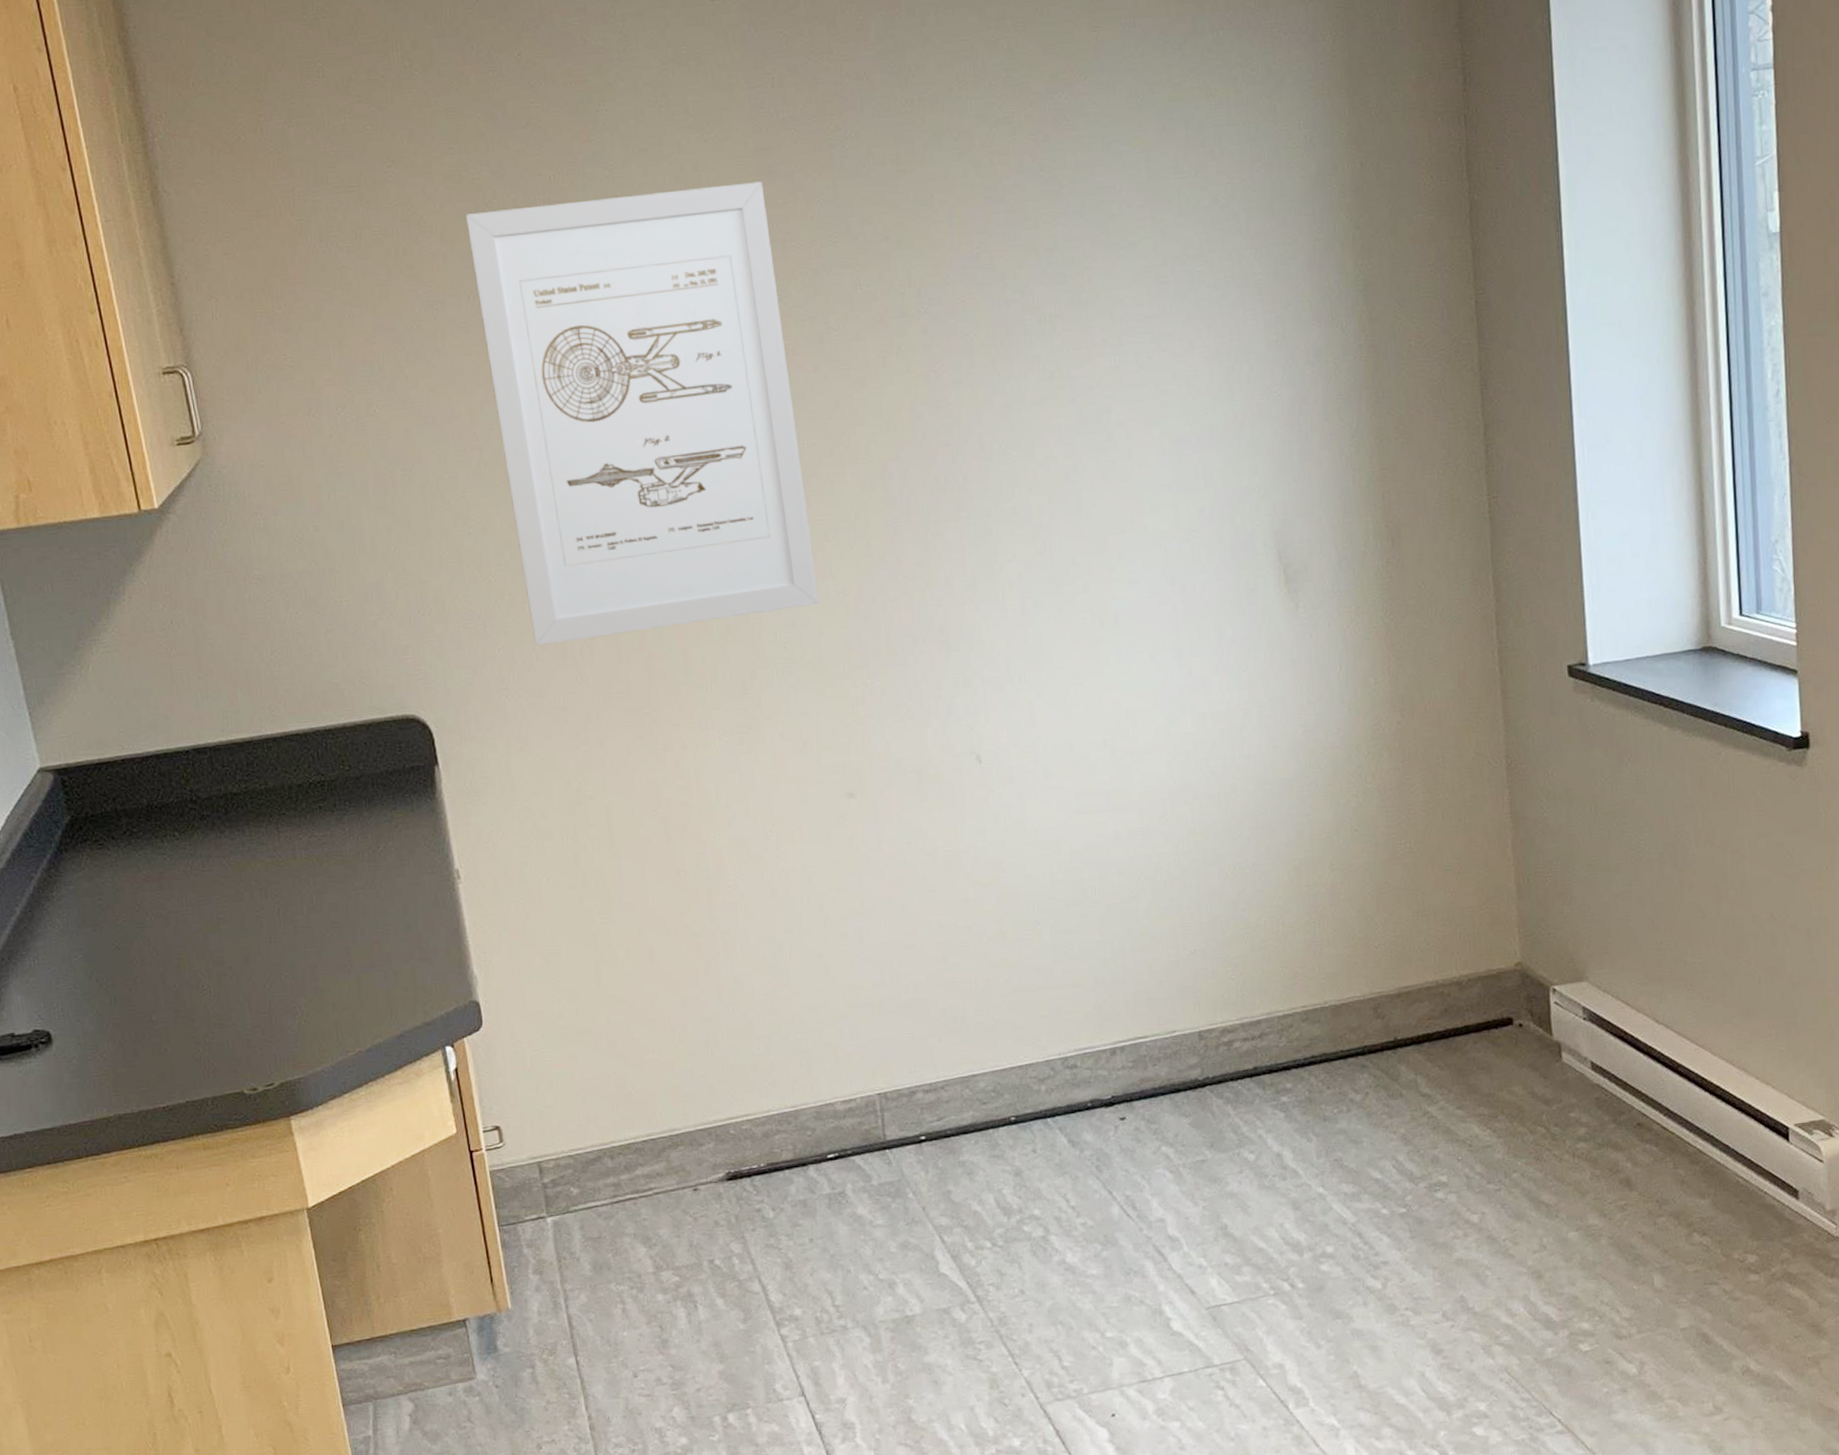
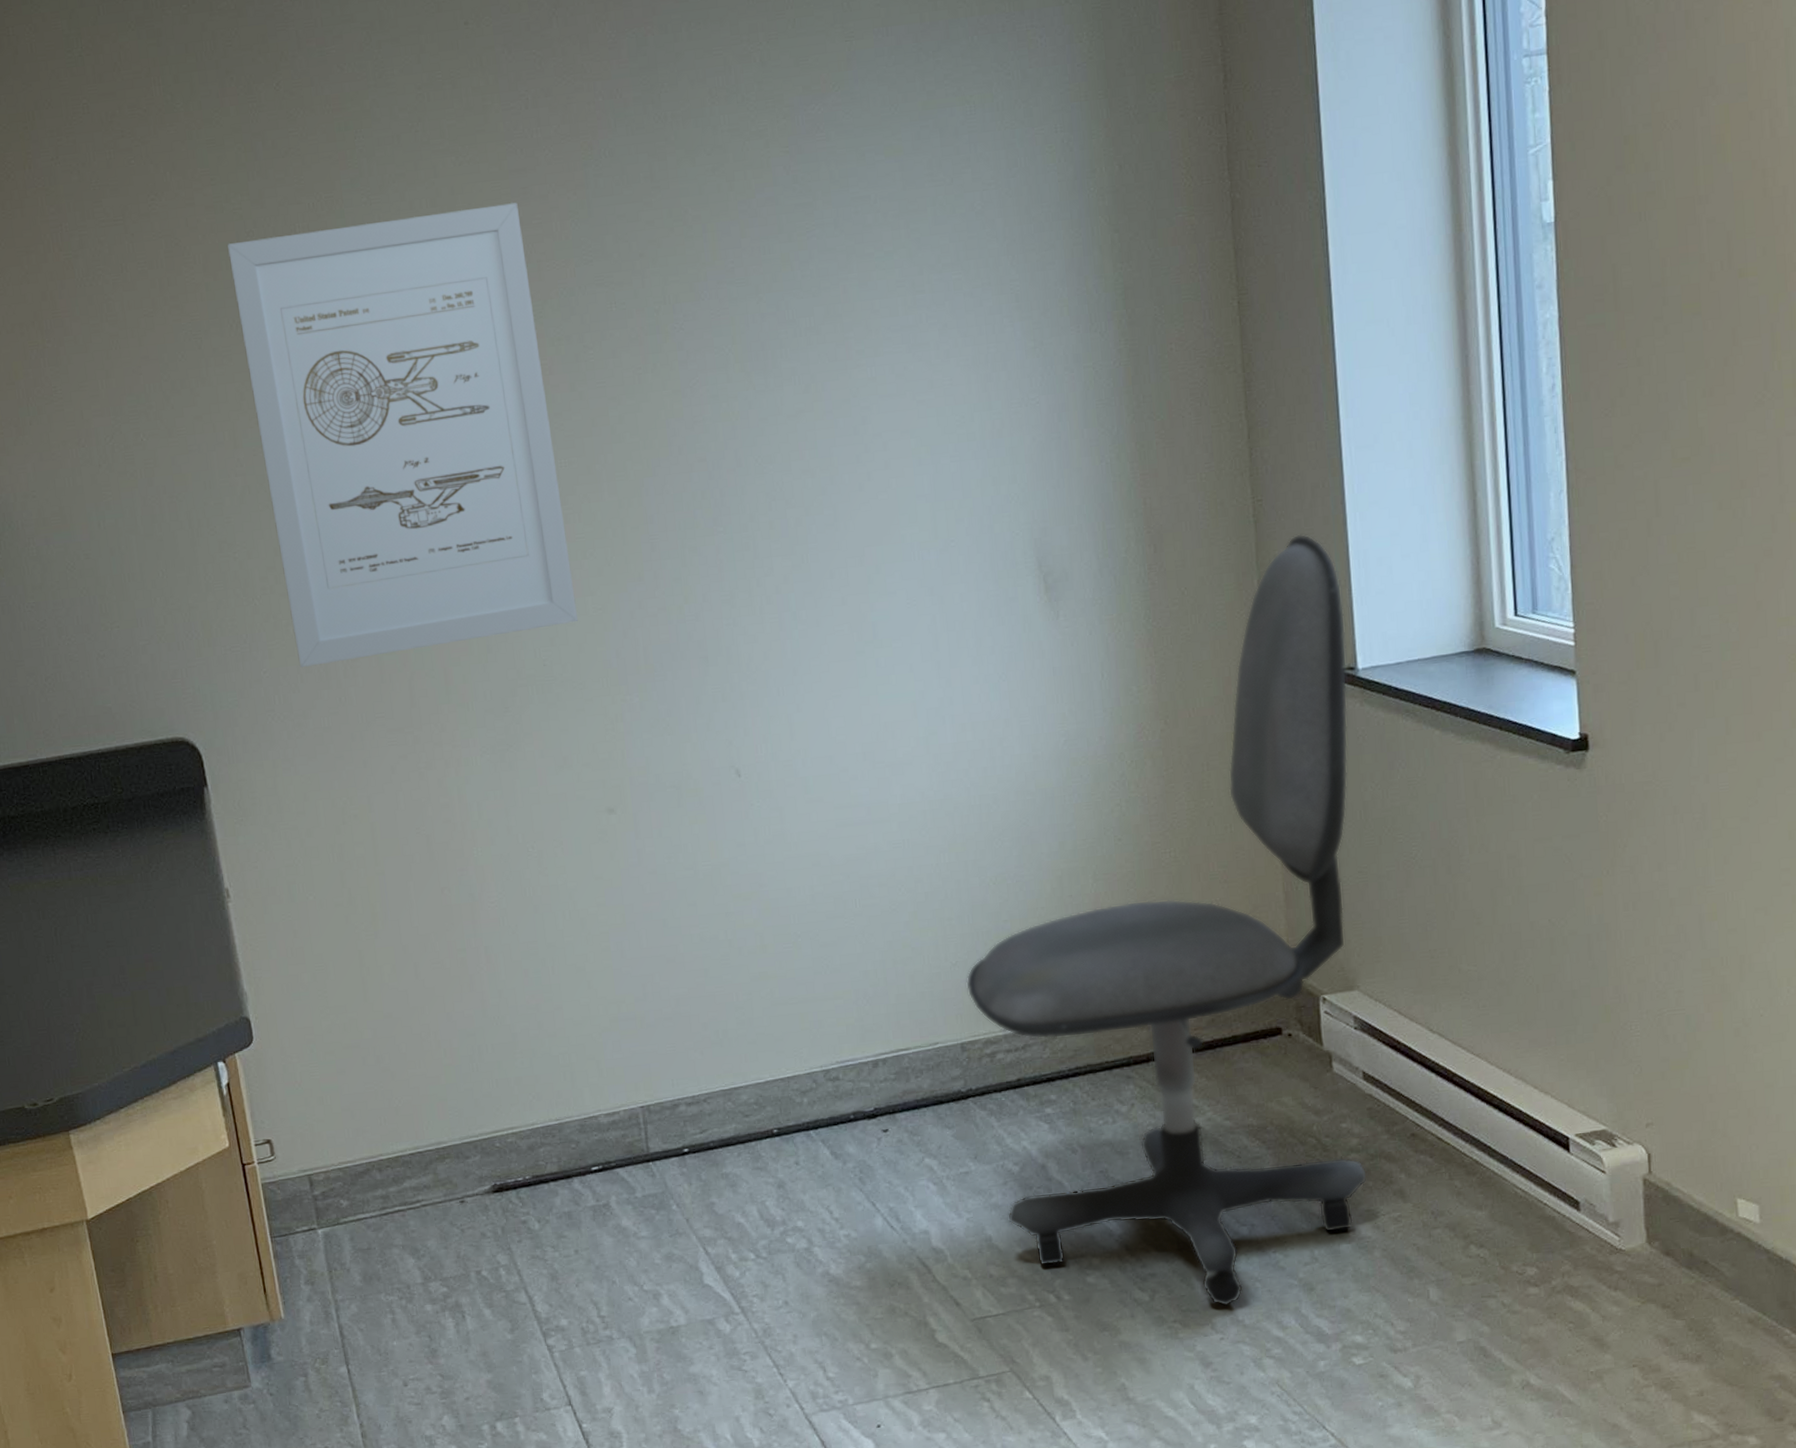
office chair: none [1204,531,1595,1294] -> present [966,533,1368,1307]

